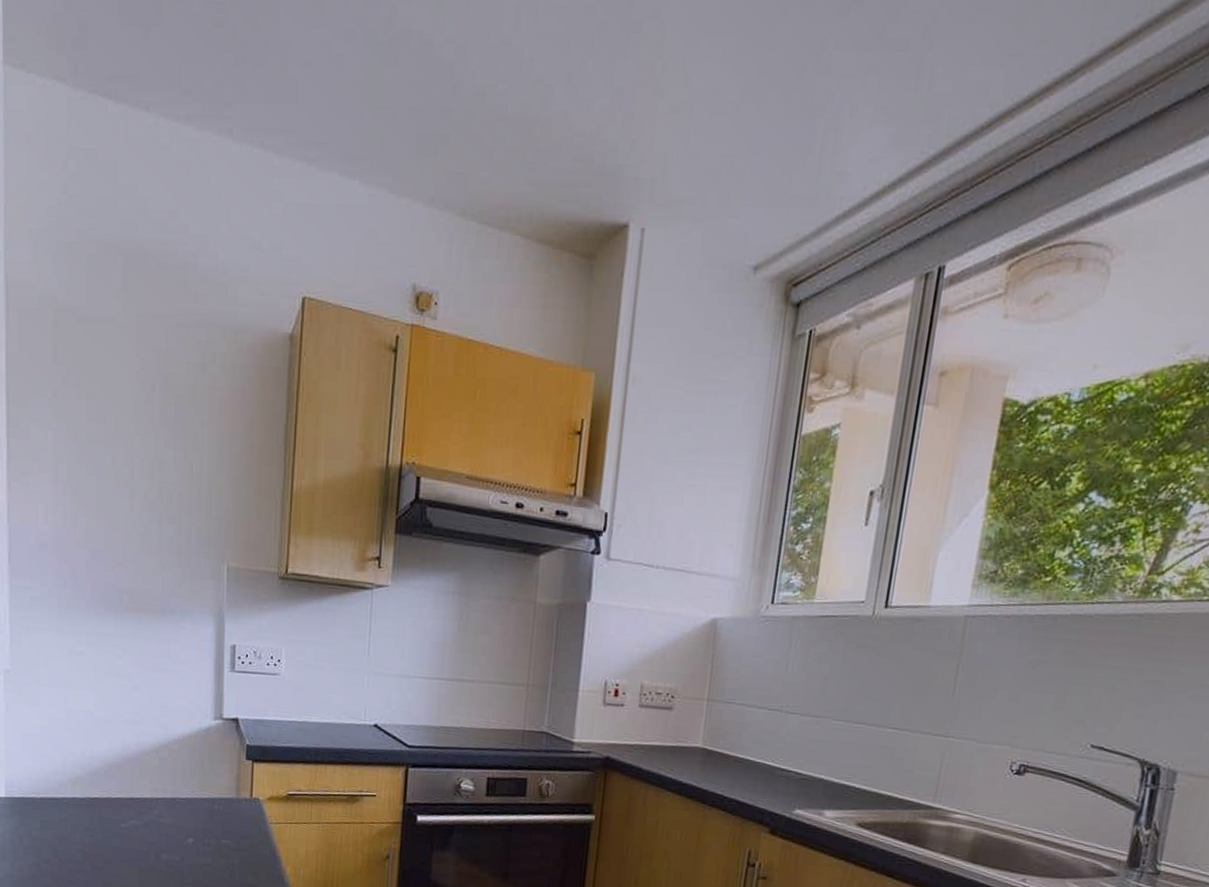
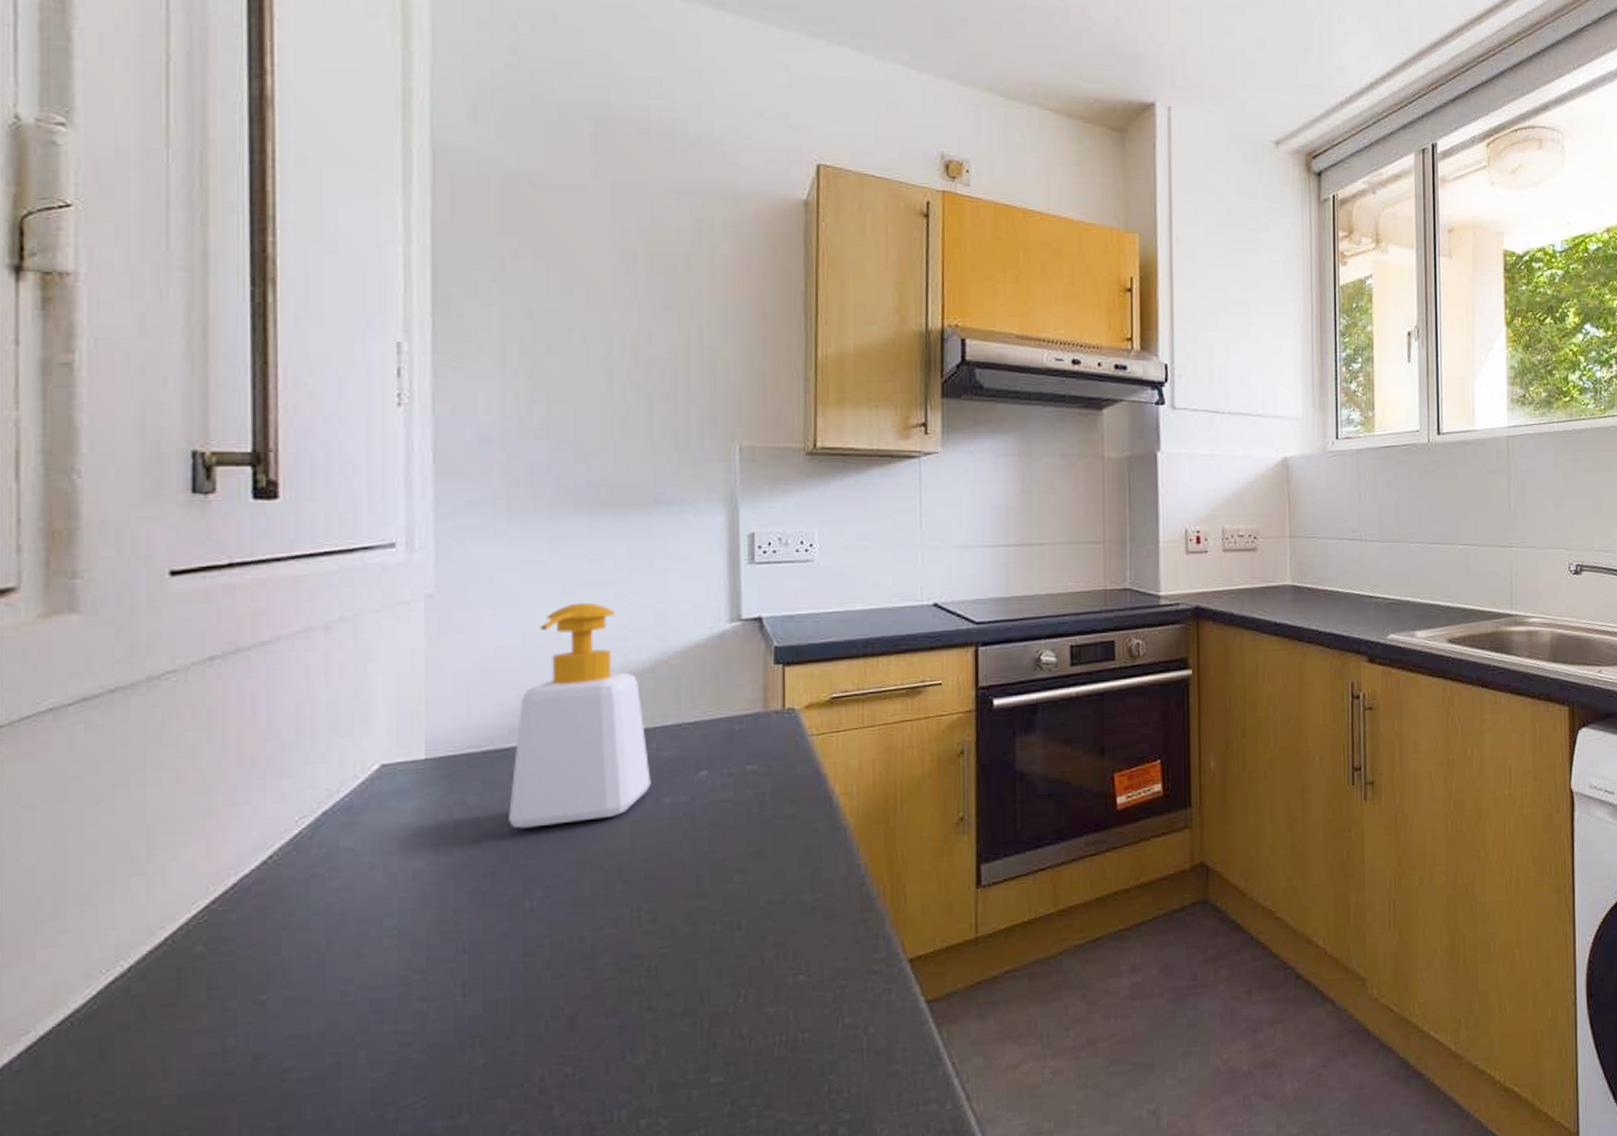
soap bottle: none [58,689,154,863] -> present [509,602,651,829]

